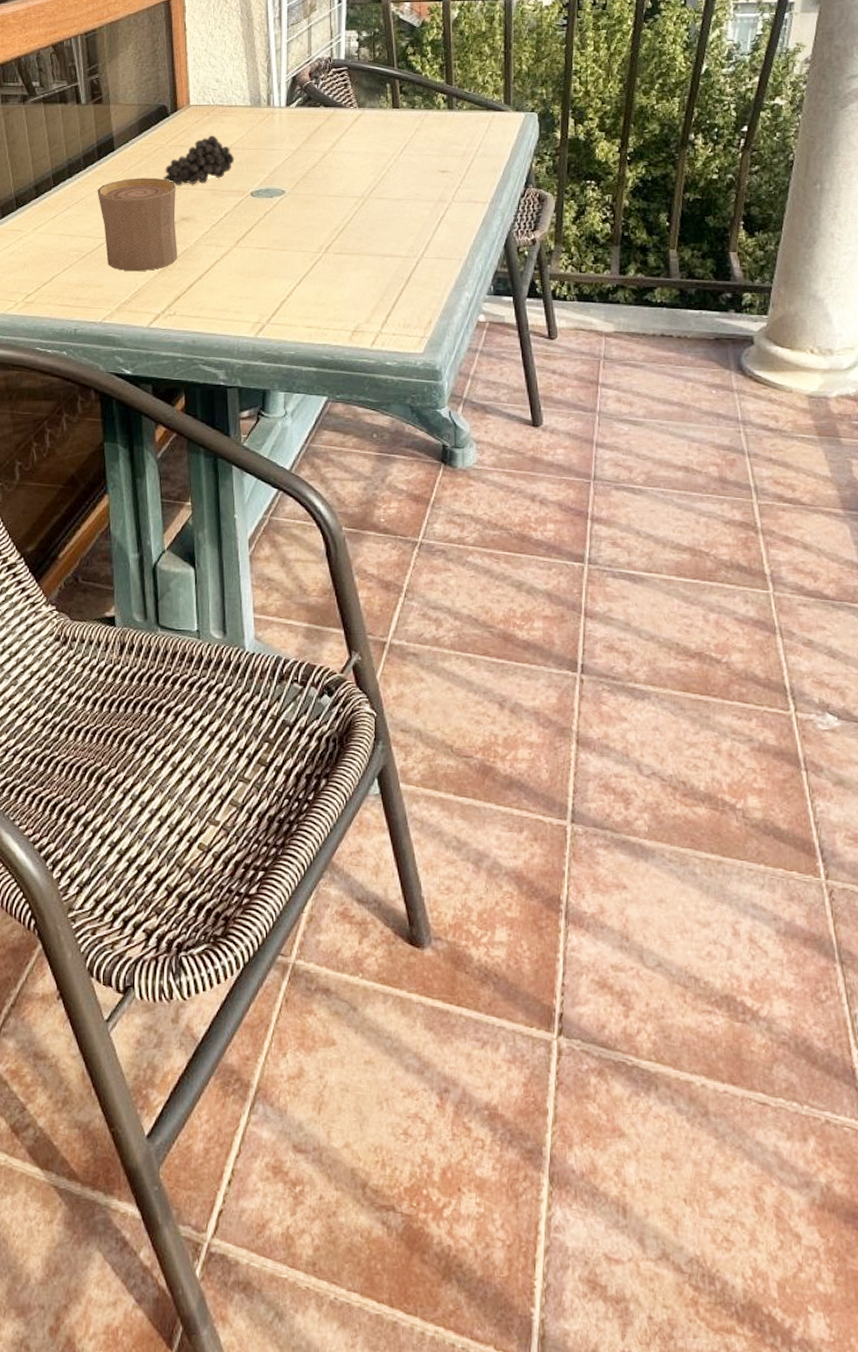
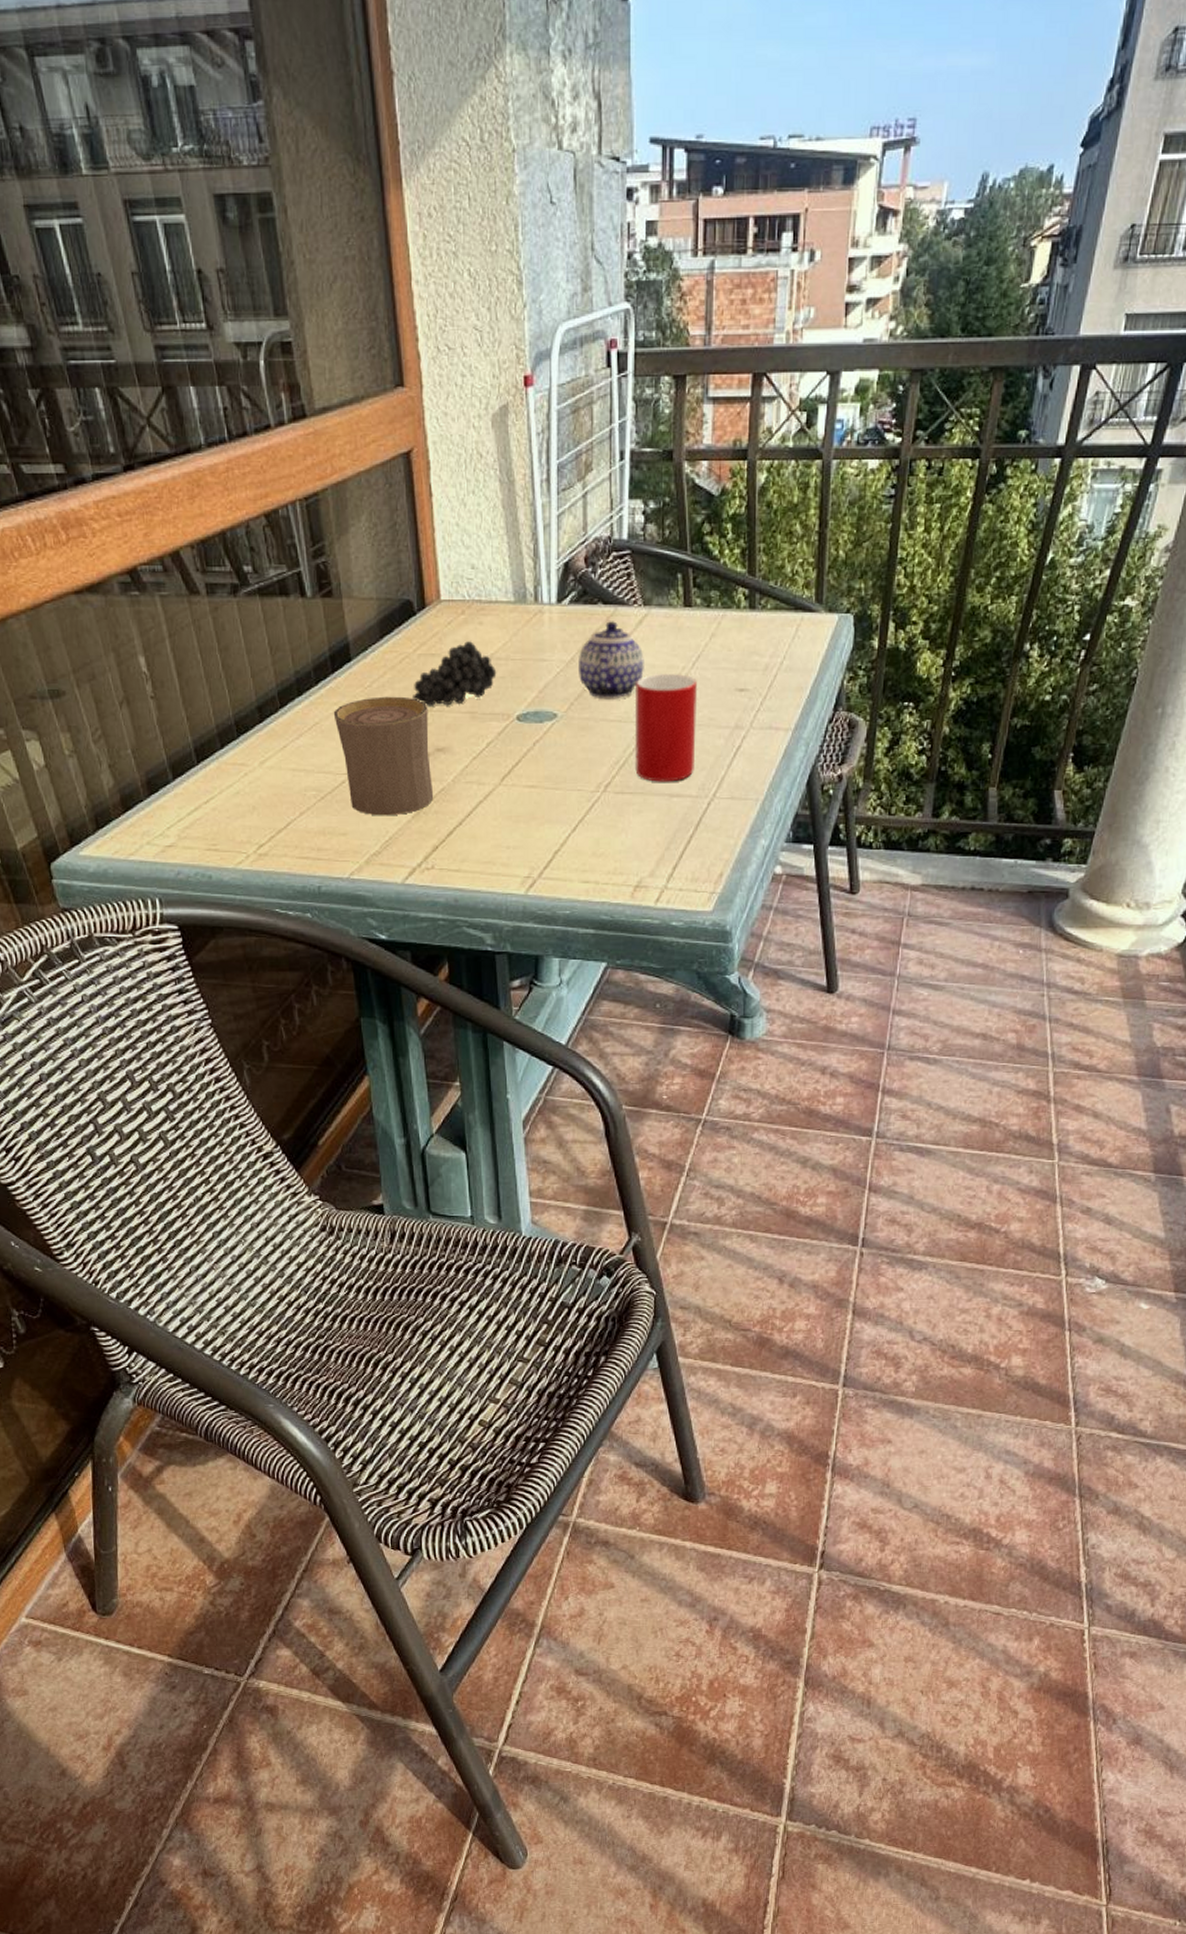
teapot: none [304,119,359,179] -> present [579,621,644,700]
cup: none [351,158,406,245] -> present [634,673,698,782]

